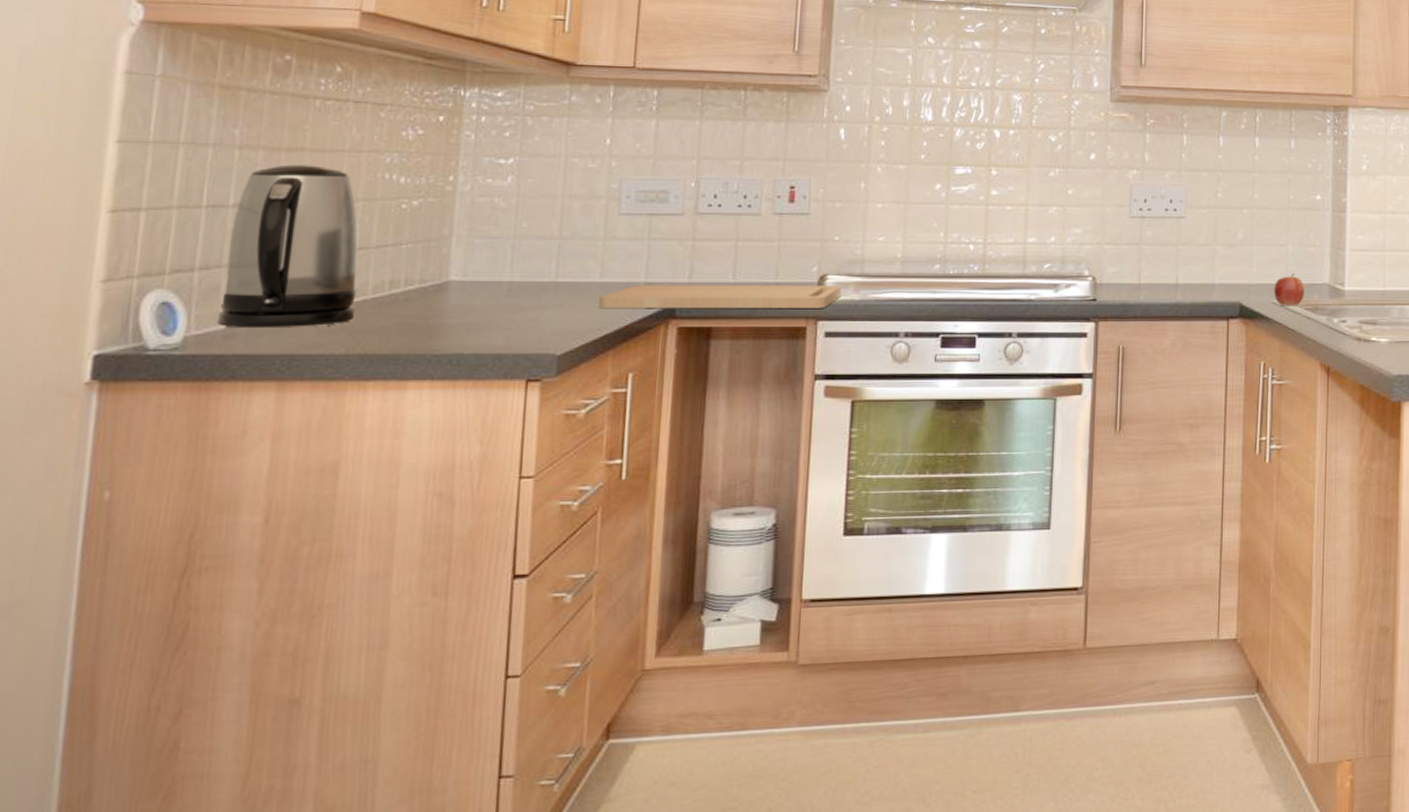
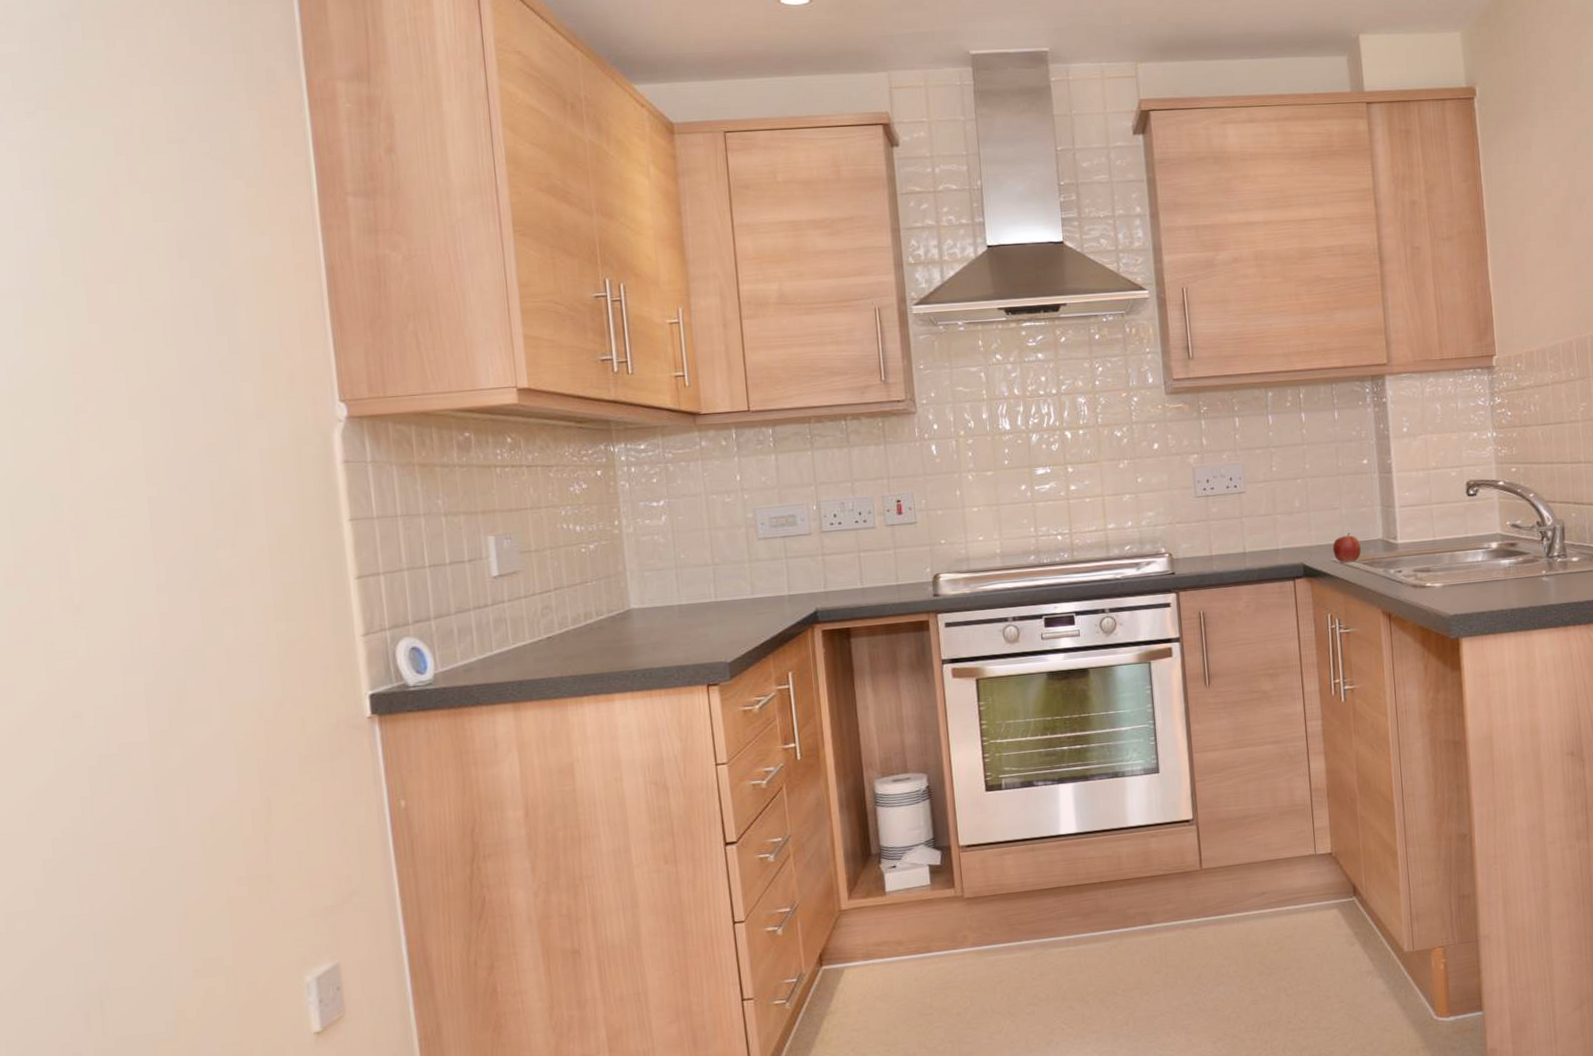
kettle: present [217,164,358,329] -> none [451,523,561,663]
cutting board: present [598,285,842,309] -> none [754,582,954,621]

